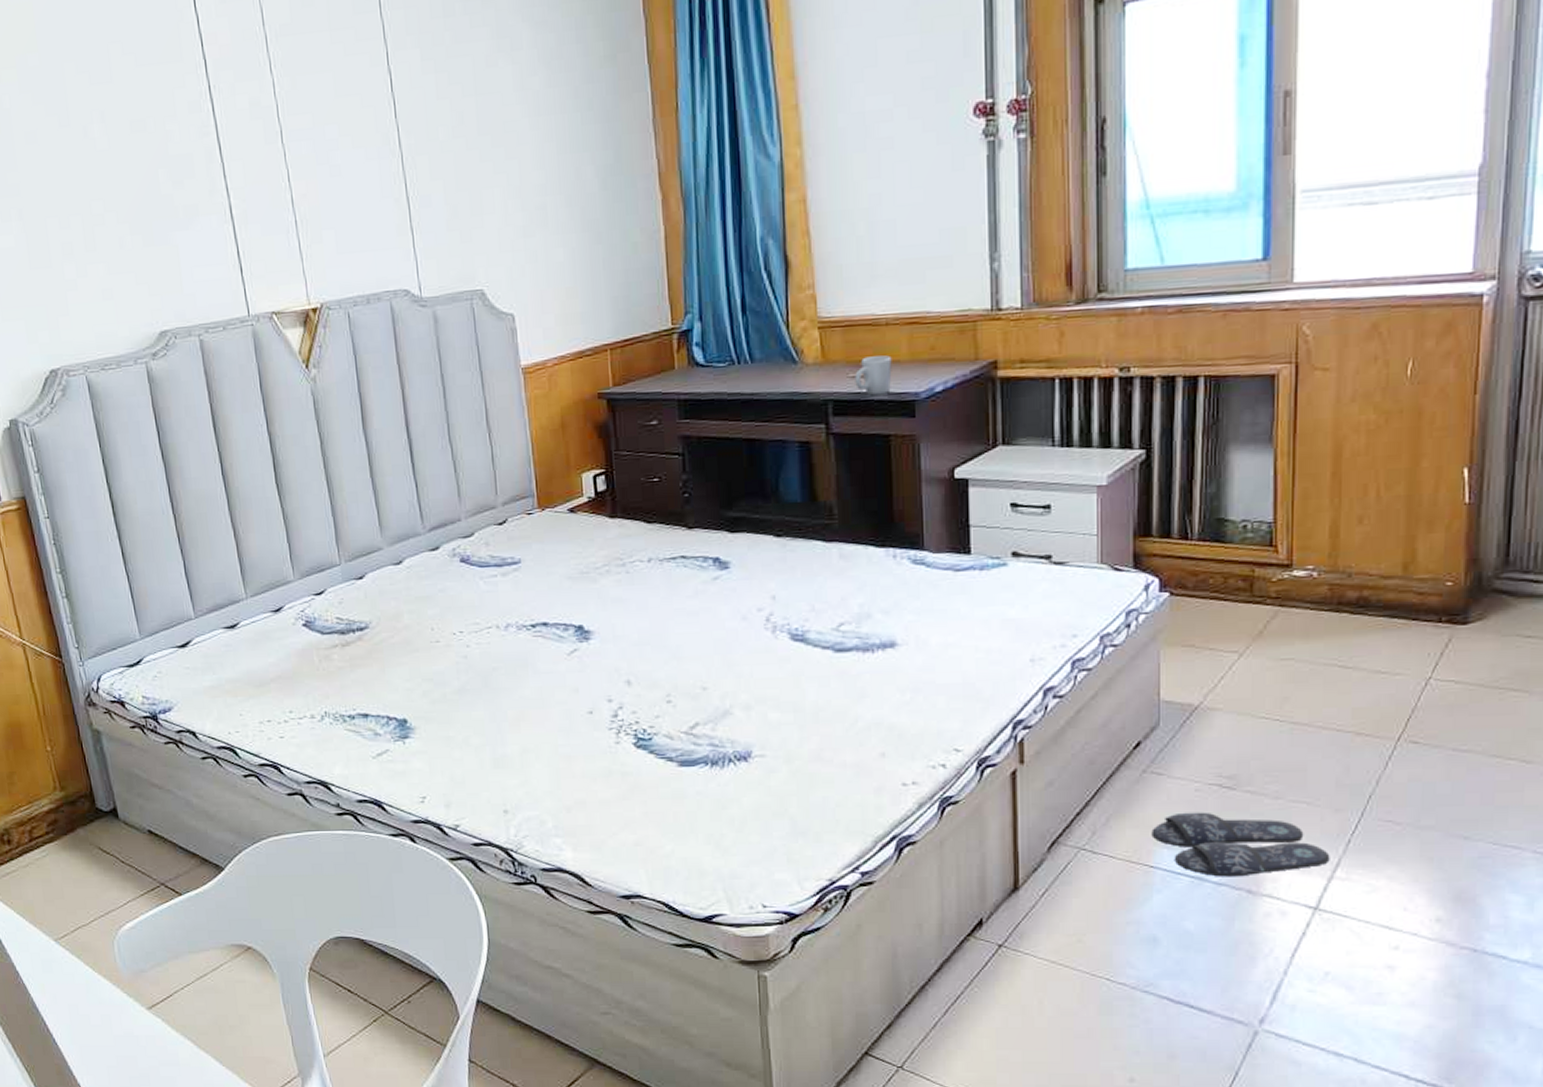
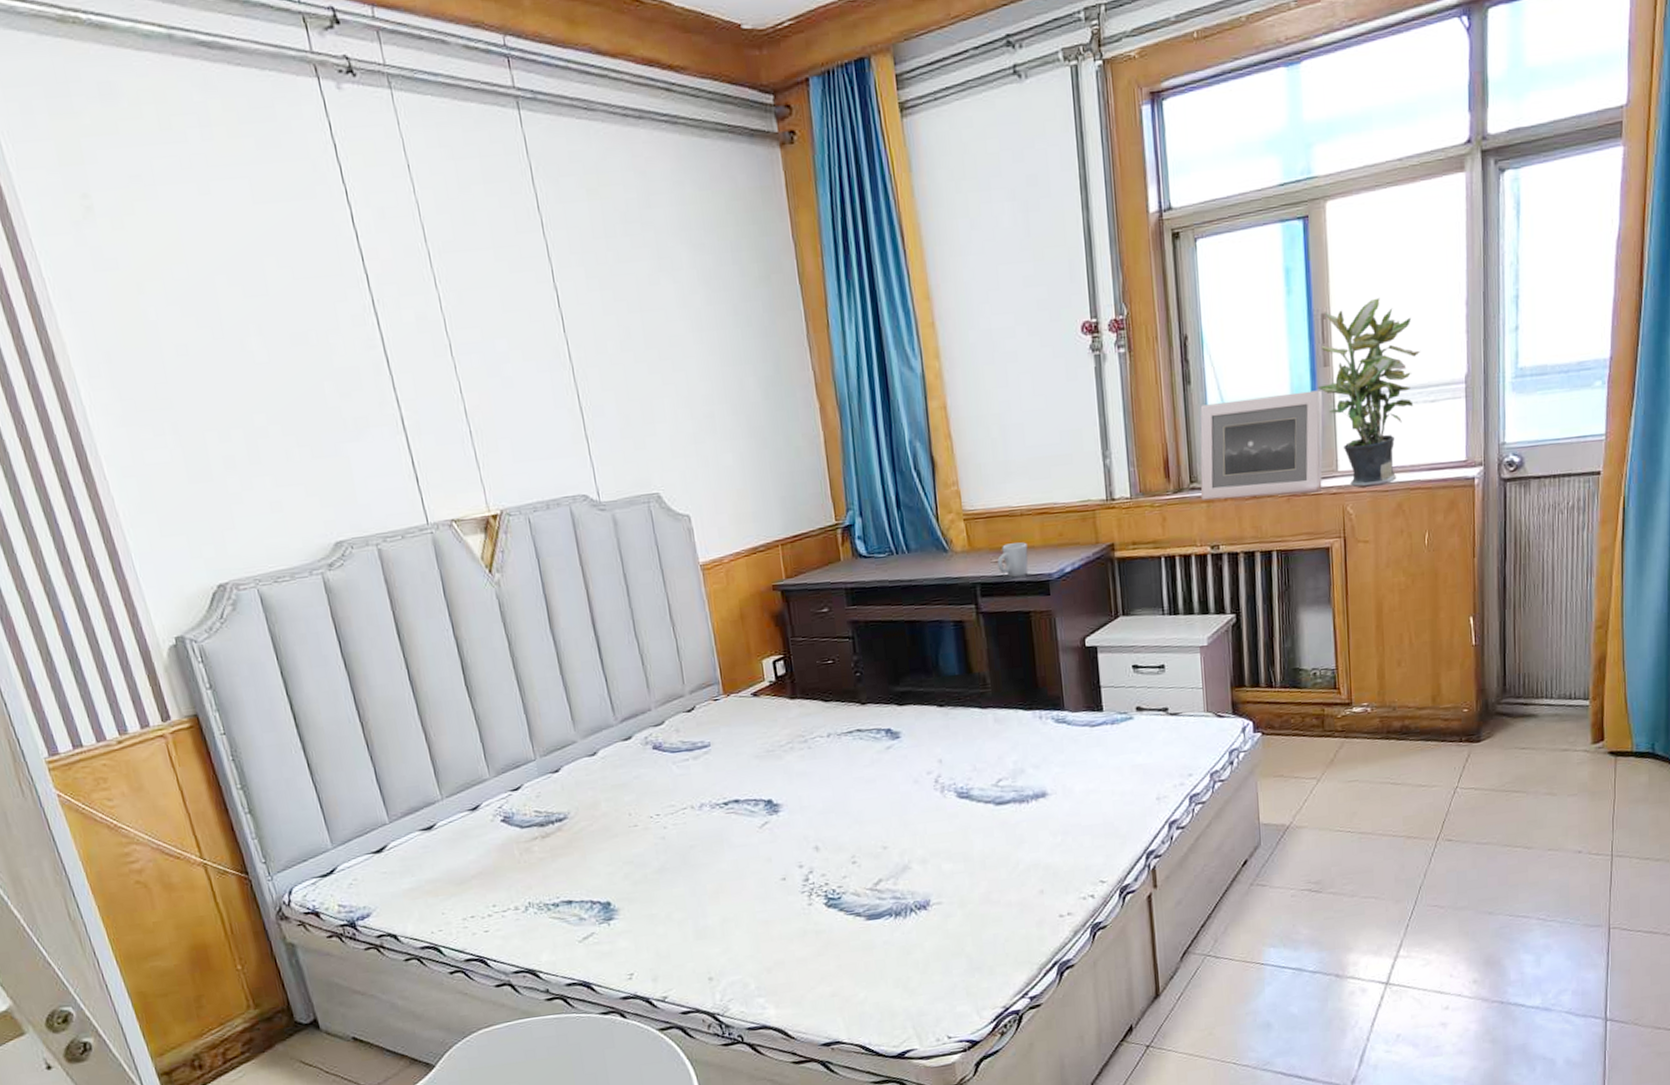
picture frame: none [1110,183,1280,315] -> present [1200,390,1323,501]
slippers: present [1151,812,1330,877] -> none [1260,913,1395,966]
potted plant: none [1272,69,1419,304] -> present [1317,297,1421,489]

